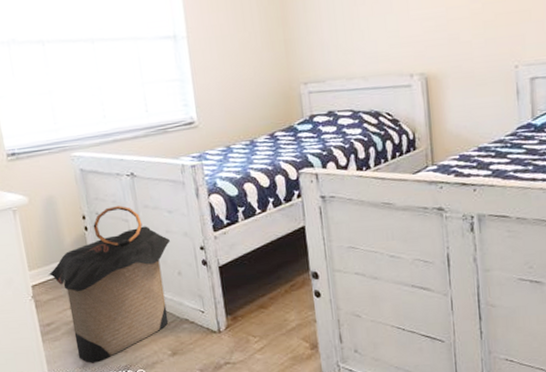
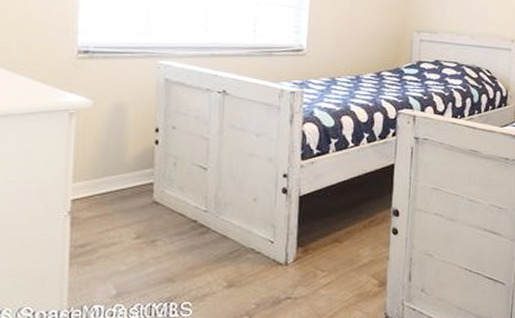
laundry hamper: present [48,206,170,363] -> none [96,122,251,293]

